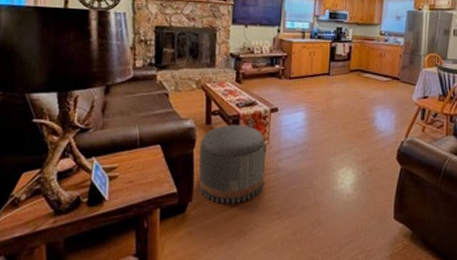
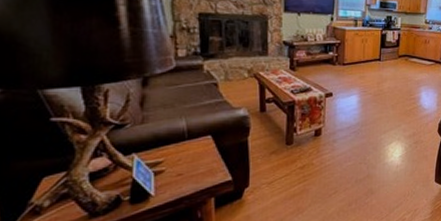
pouf: present [198,125,266,205] -> none [253,111,322,186]

